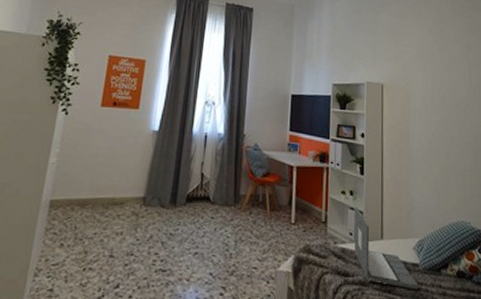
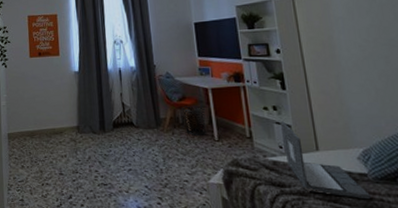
waste bin: none [263,183,288,218] -> present [181,105,207,137]

